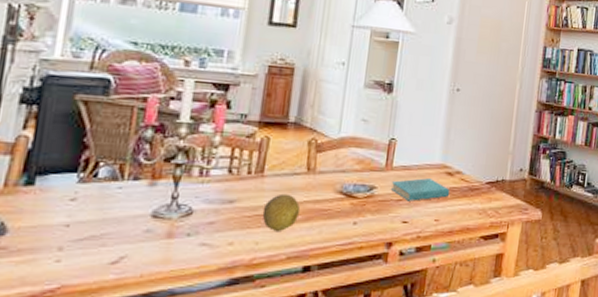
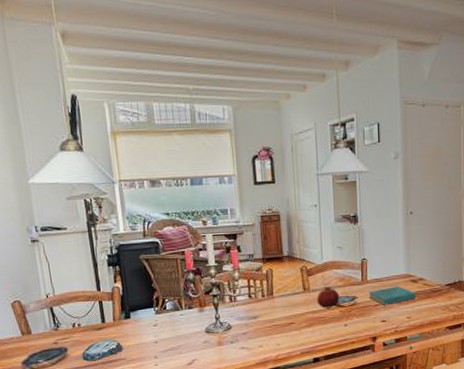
fruit: present [262,193,301,231] -> none [277,308,304,335]
fruit: none [322,169,354,199] -> present [317,287,339,309]

